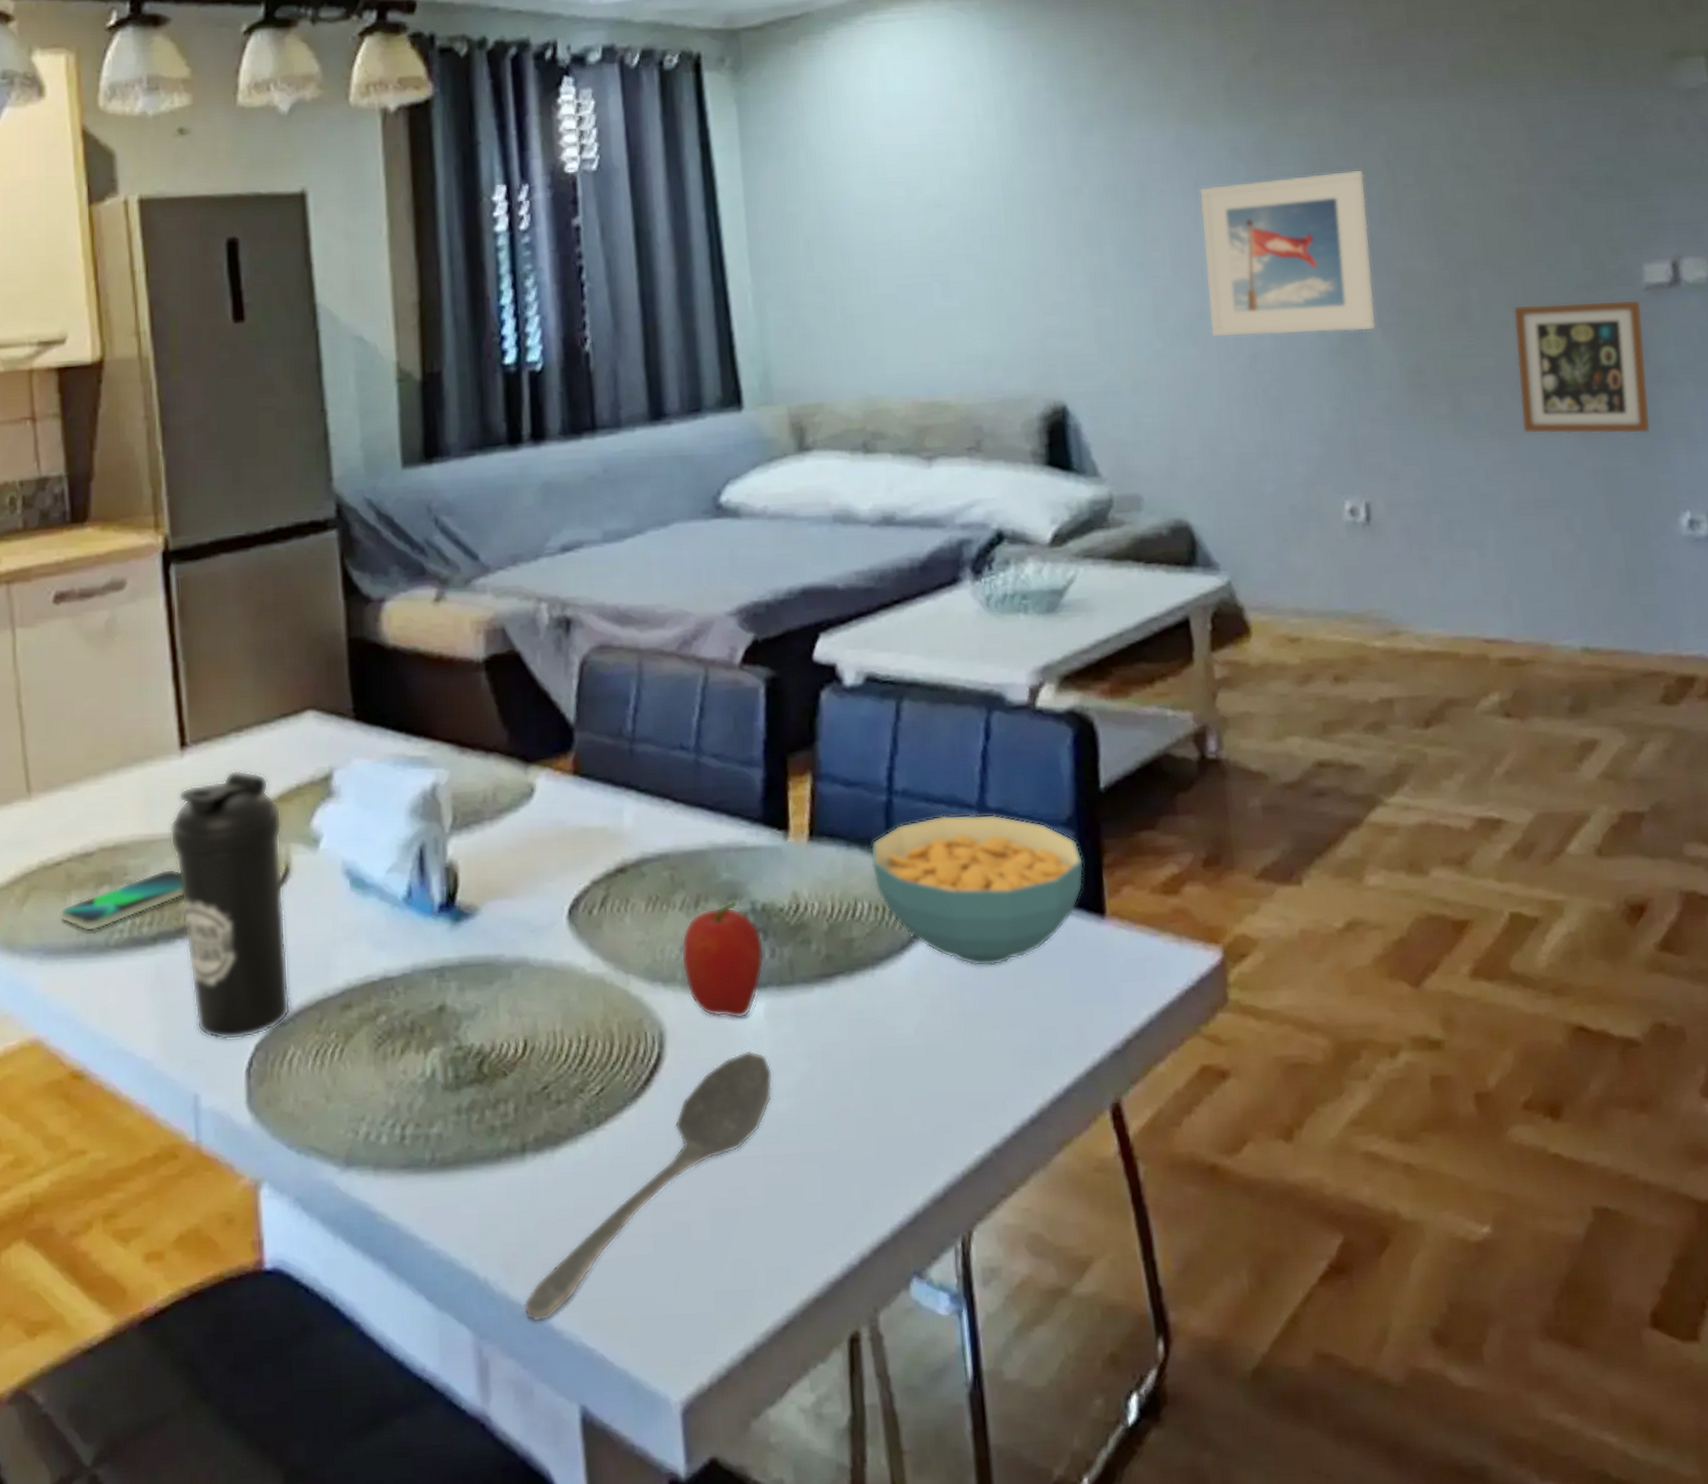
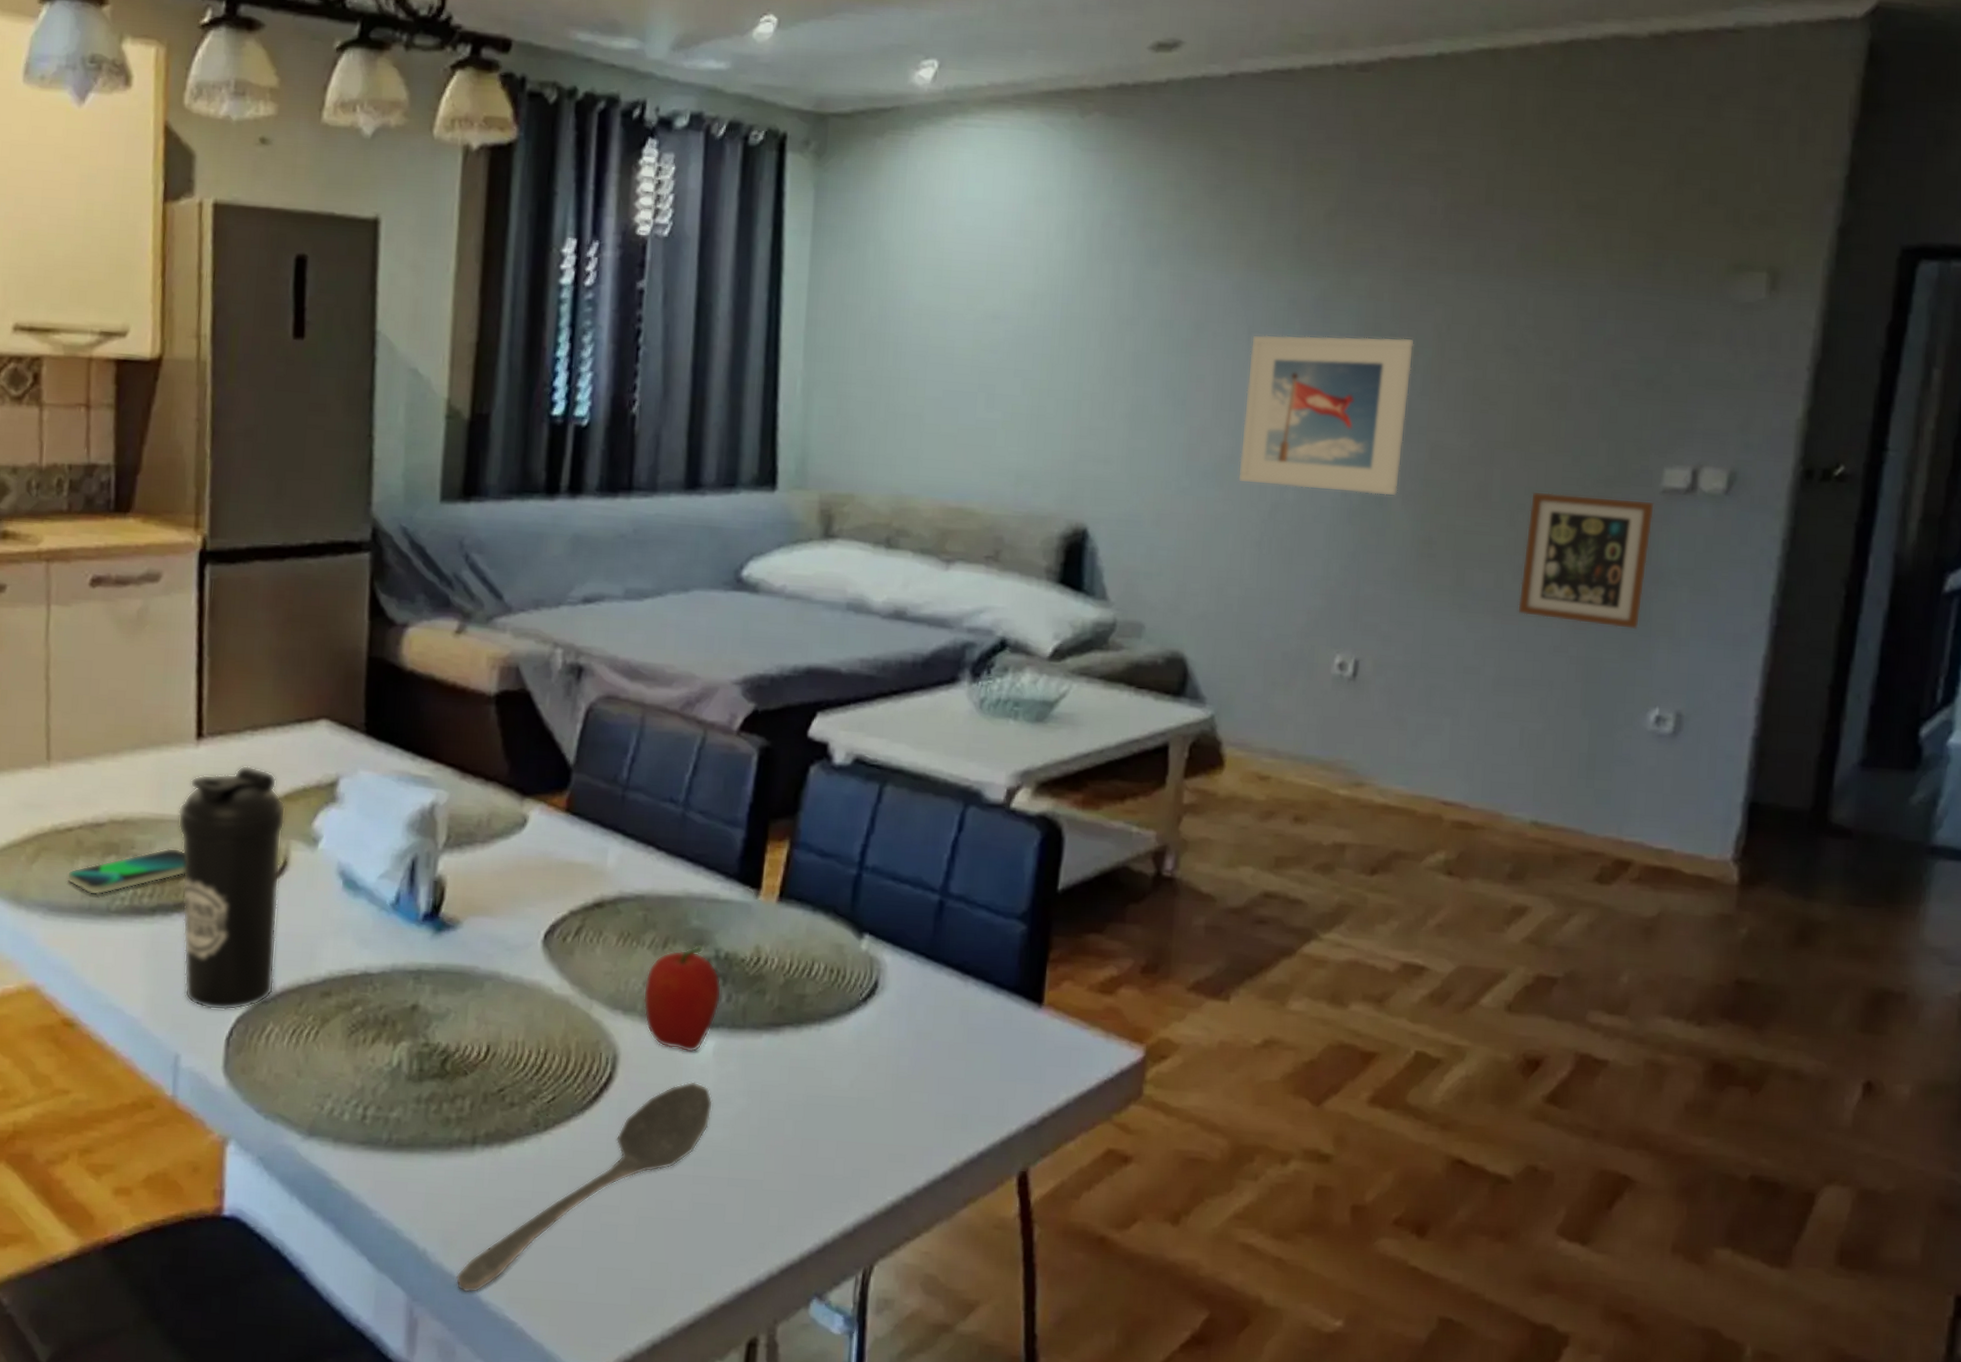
cereal bowl: present [870,814,1084,967] -> none [832,894,1031,1036]

